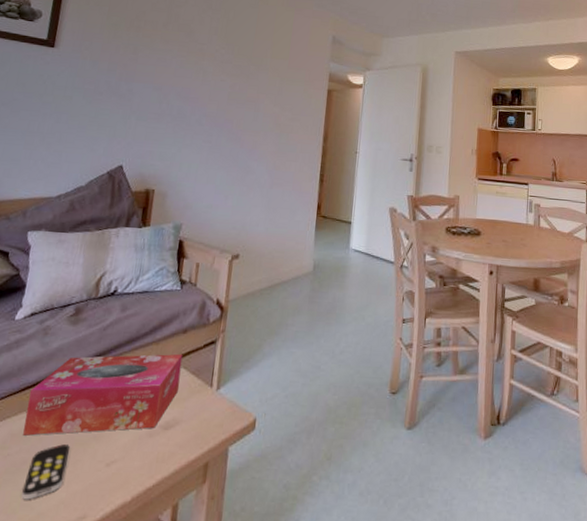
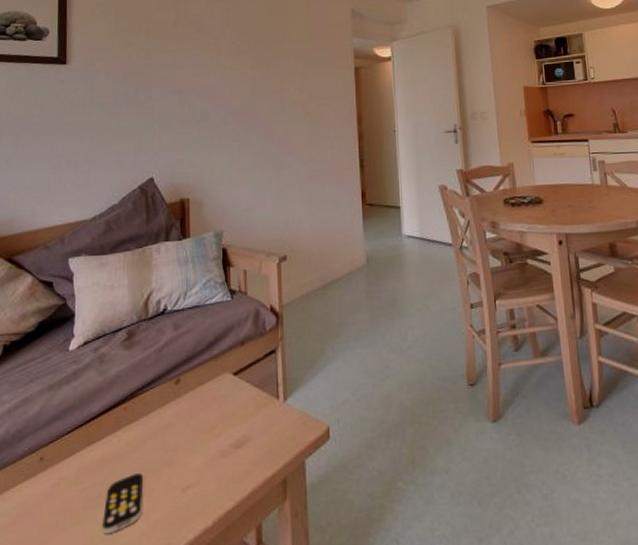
tissue box: present [23,353,183,436] -> none [94,367,244,468]

